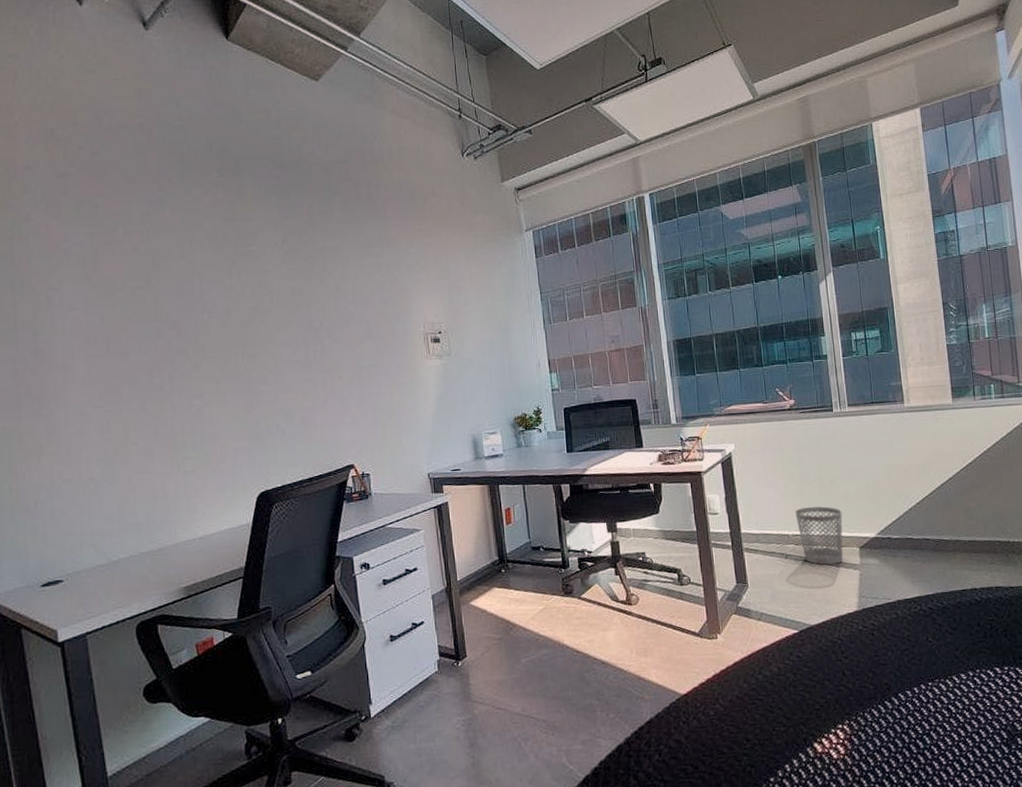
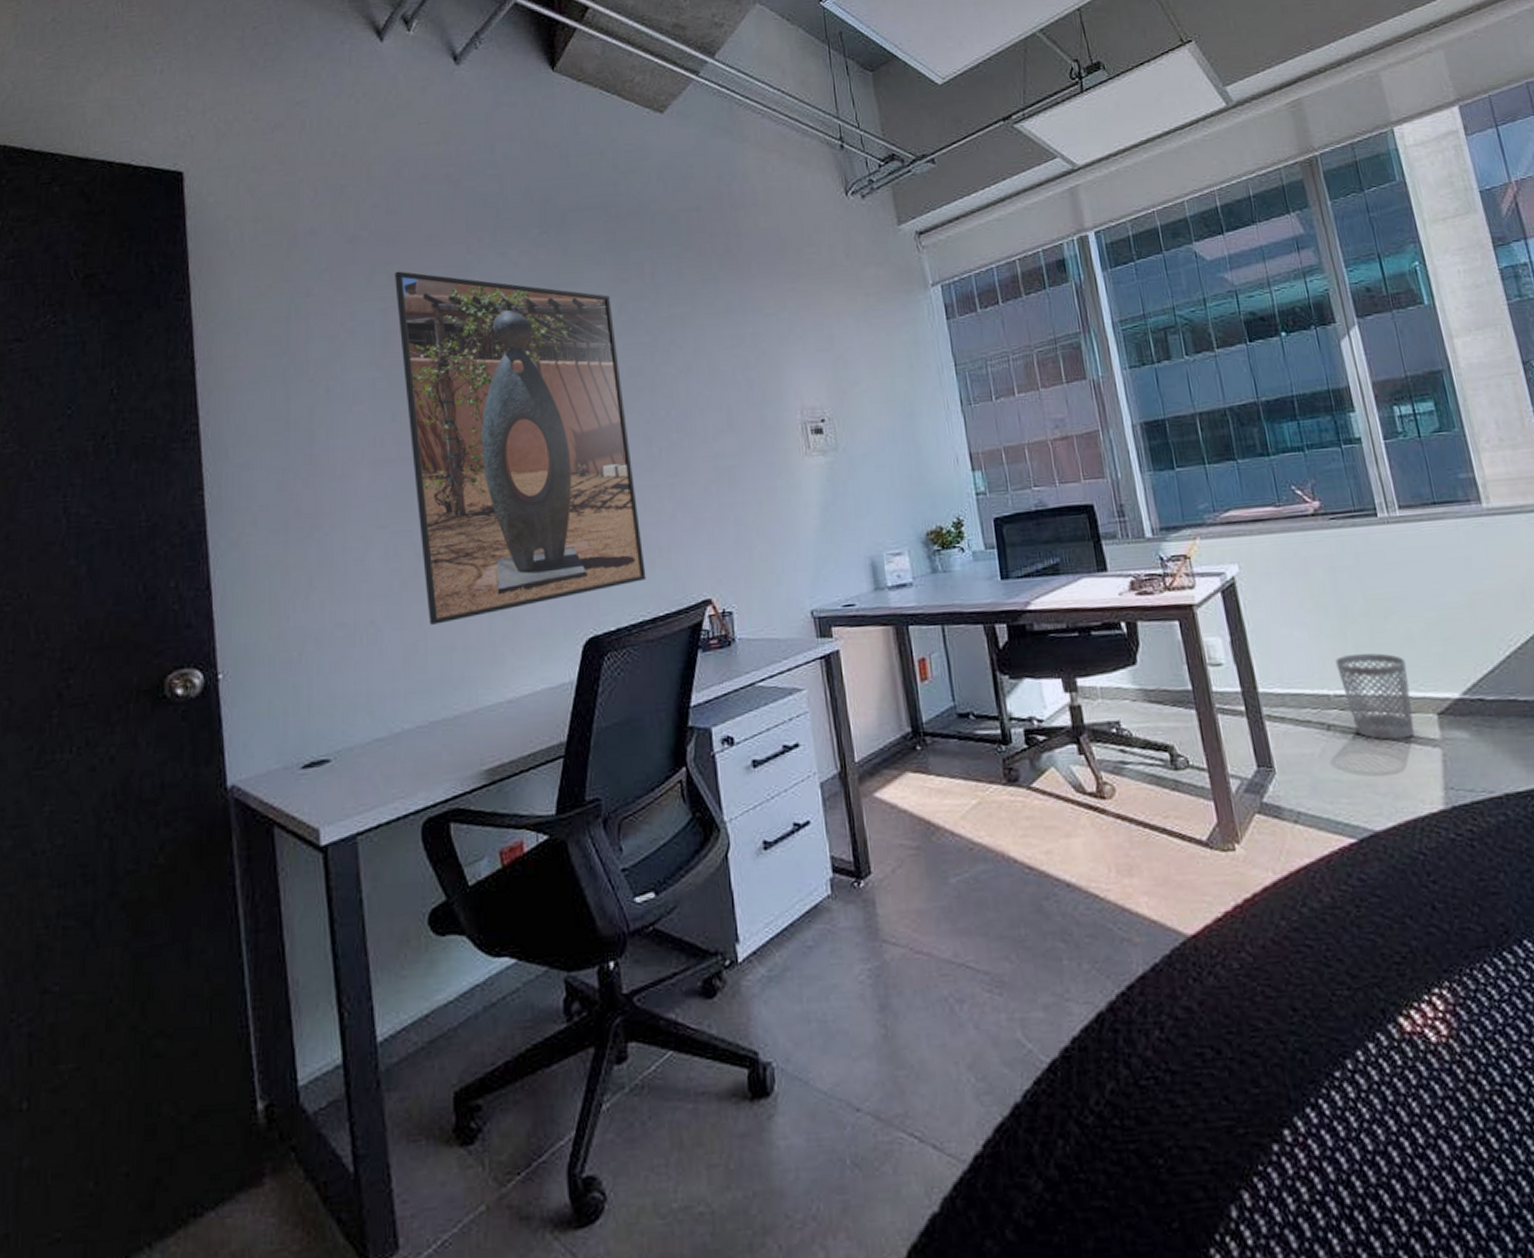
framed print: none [99,203,305,481] -> present [394,271,646,625]

